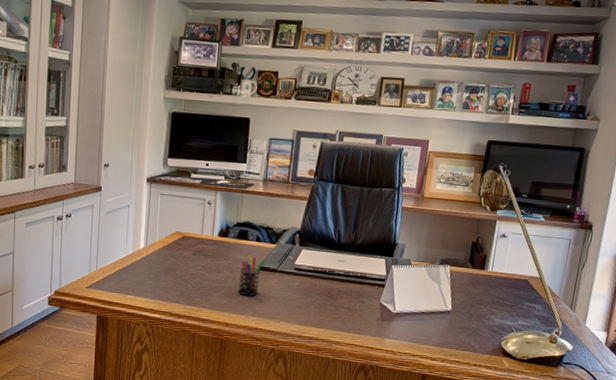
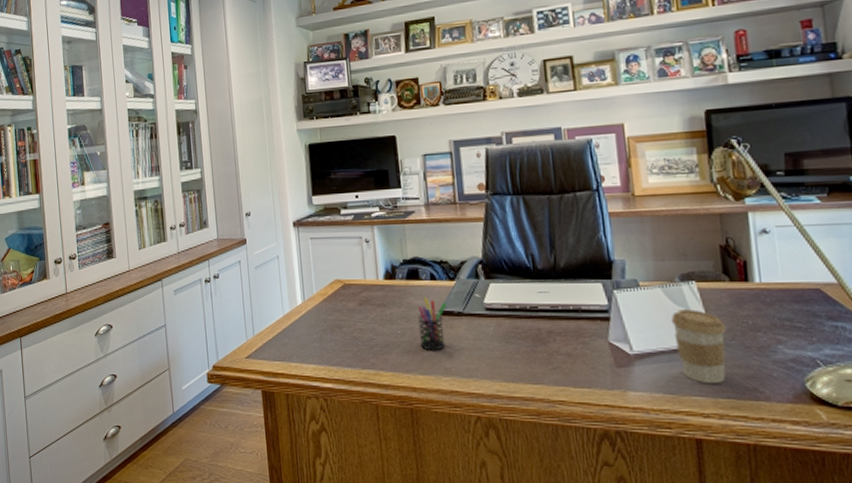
coffee cup: none [425,284,462,338] -> present [671,309,727,384]

